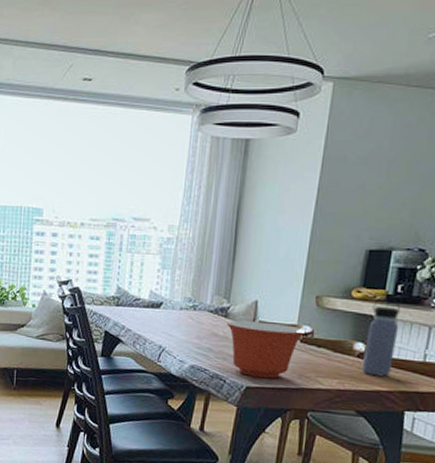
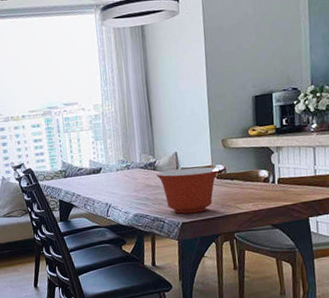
water bottle: present [362,296,400,377] -> none [267,129,292,195]

